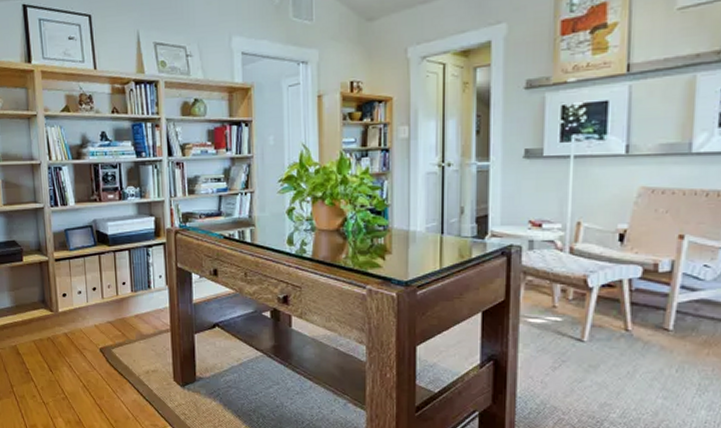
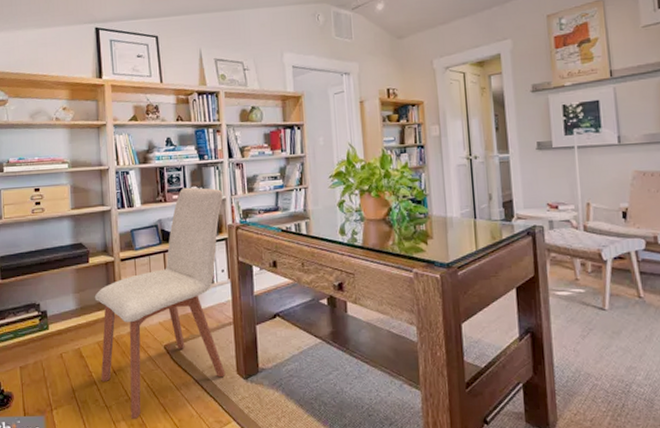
chair: none [29,186,162,417] -> present [94,187,226,419]

